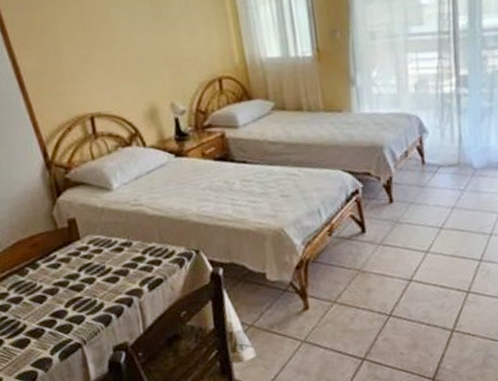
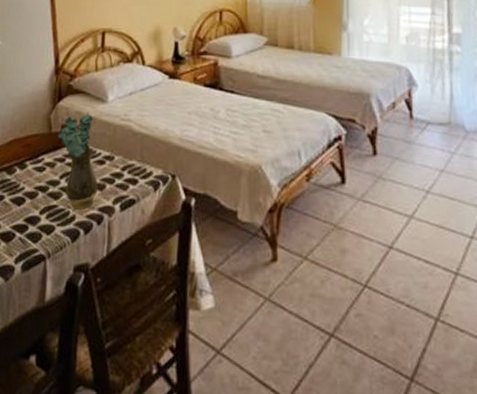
vase: none [65,202,122,297] -> present [58,112,98,210]

